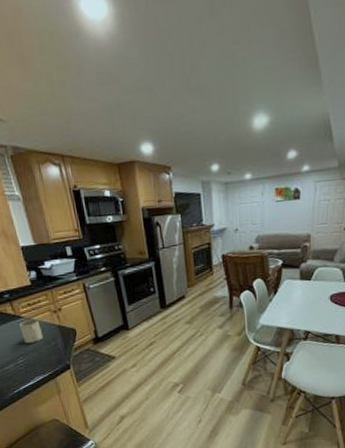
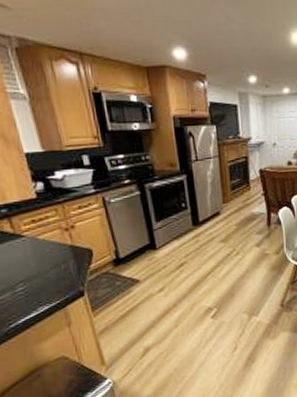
mug: present [19,319,44,343] -> none [20,238,51,267]

